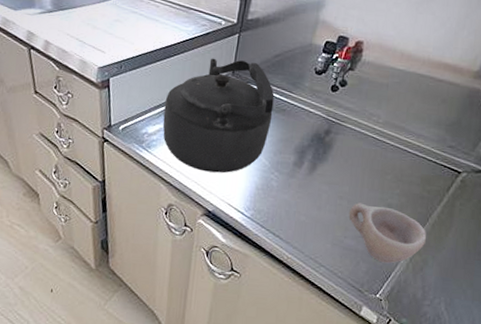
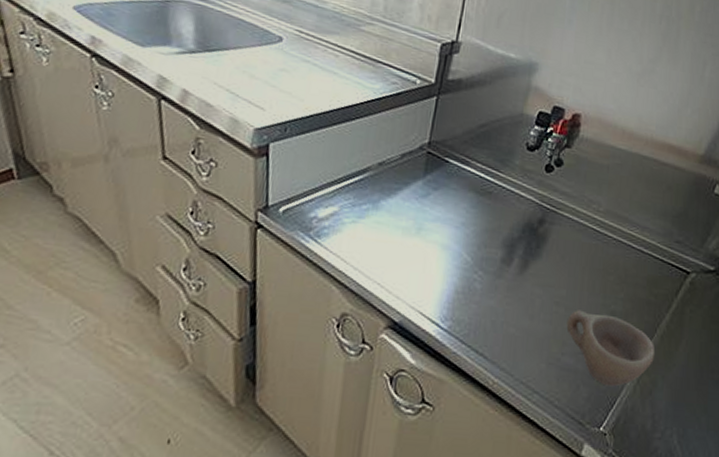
kettle: present [163,58,275,173] -> none [338,124,479,272]

